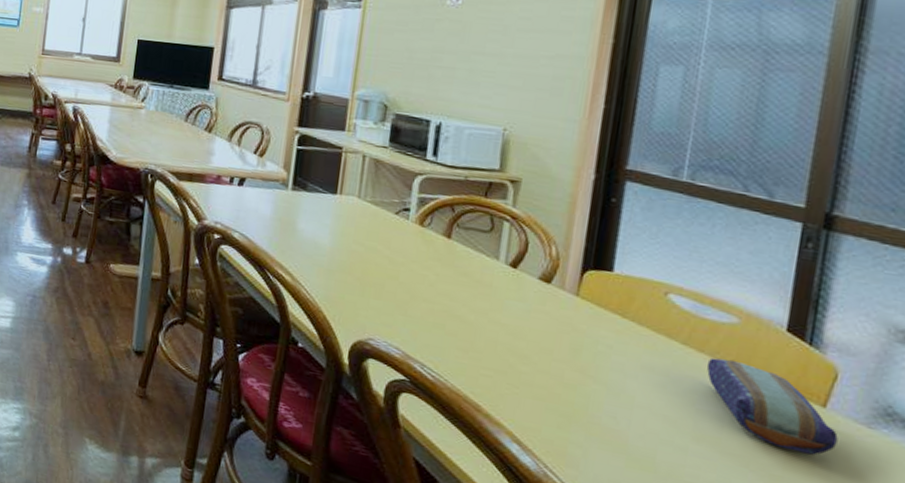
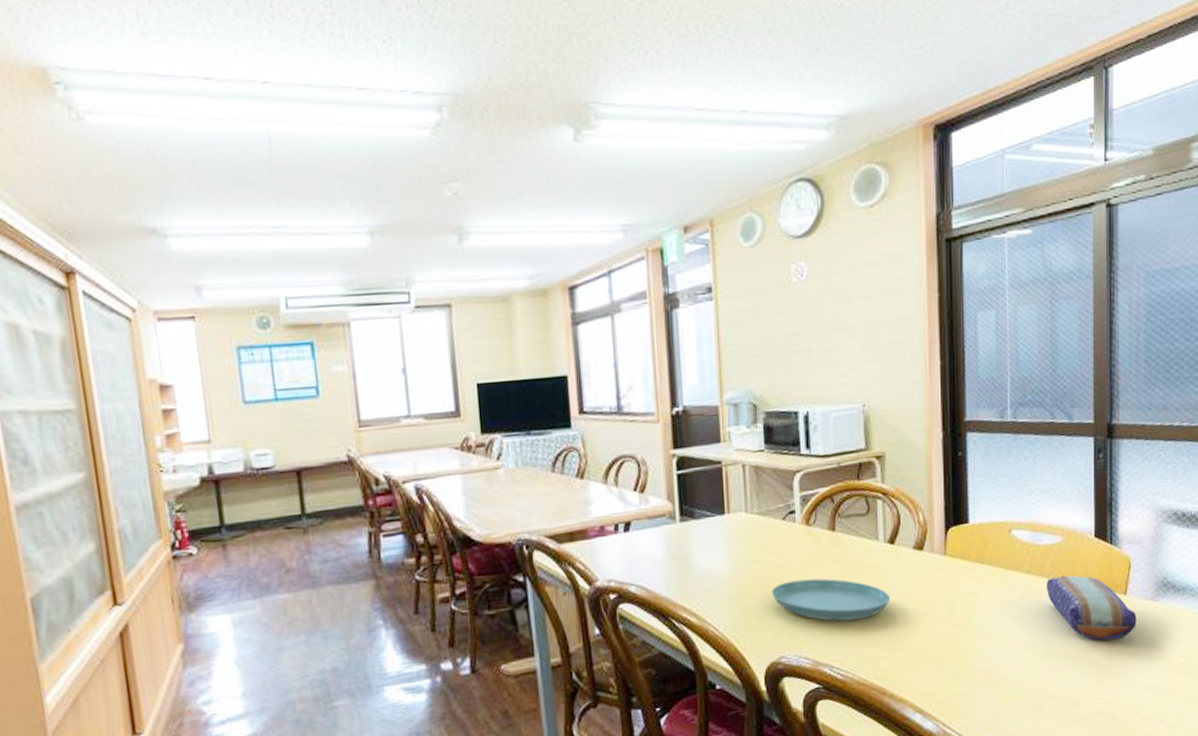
saucer: none [370,271,503,331] -> present [771,578,891,621]

